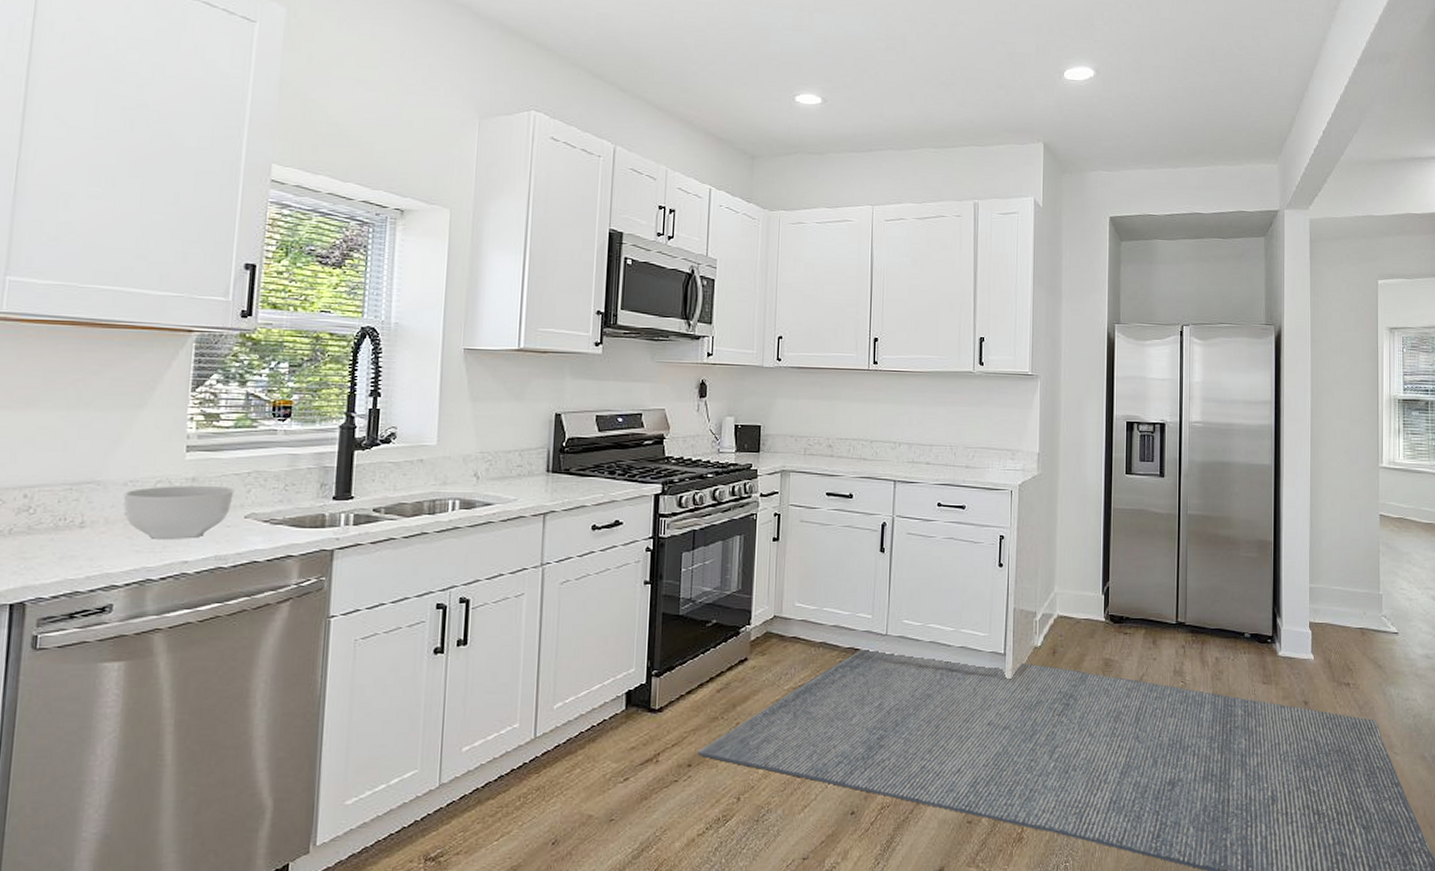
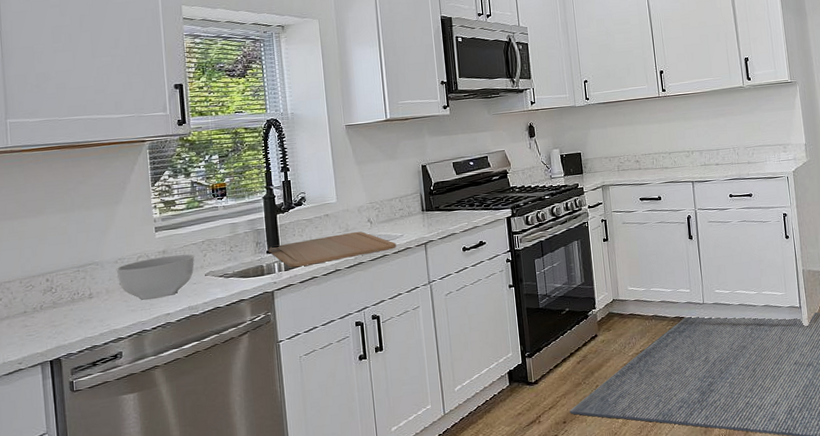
chopping board: none [336,486,506,523] -> present [268,231,396,268]

